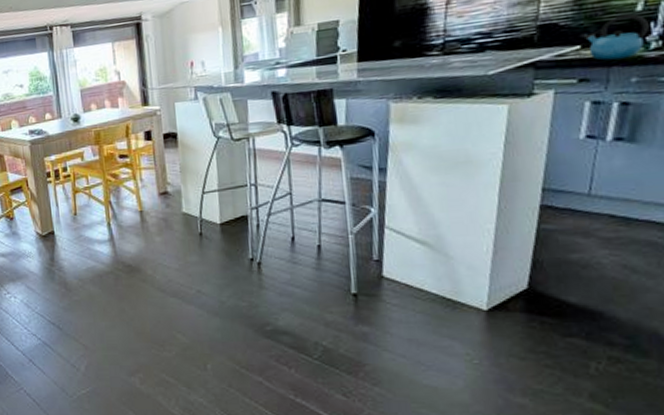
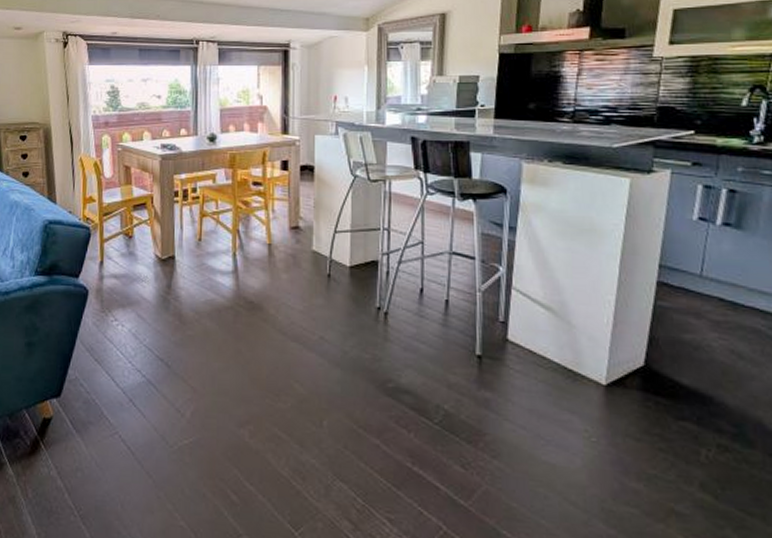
kettle: present [585,14,649,61] -> none [698,108,753,148]

